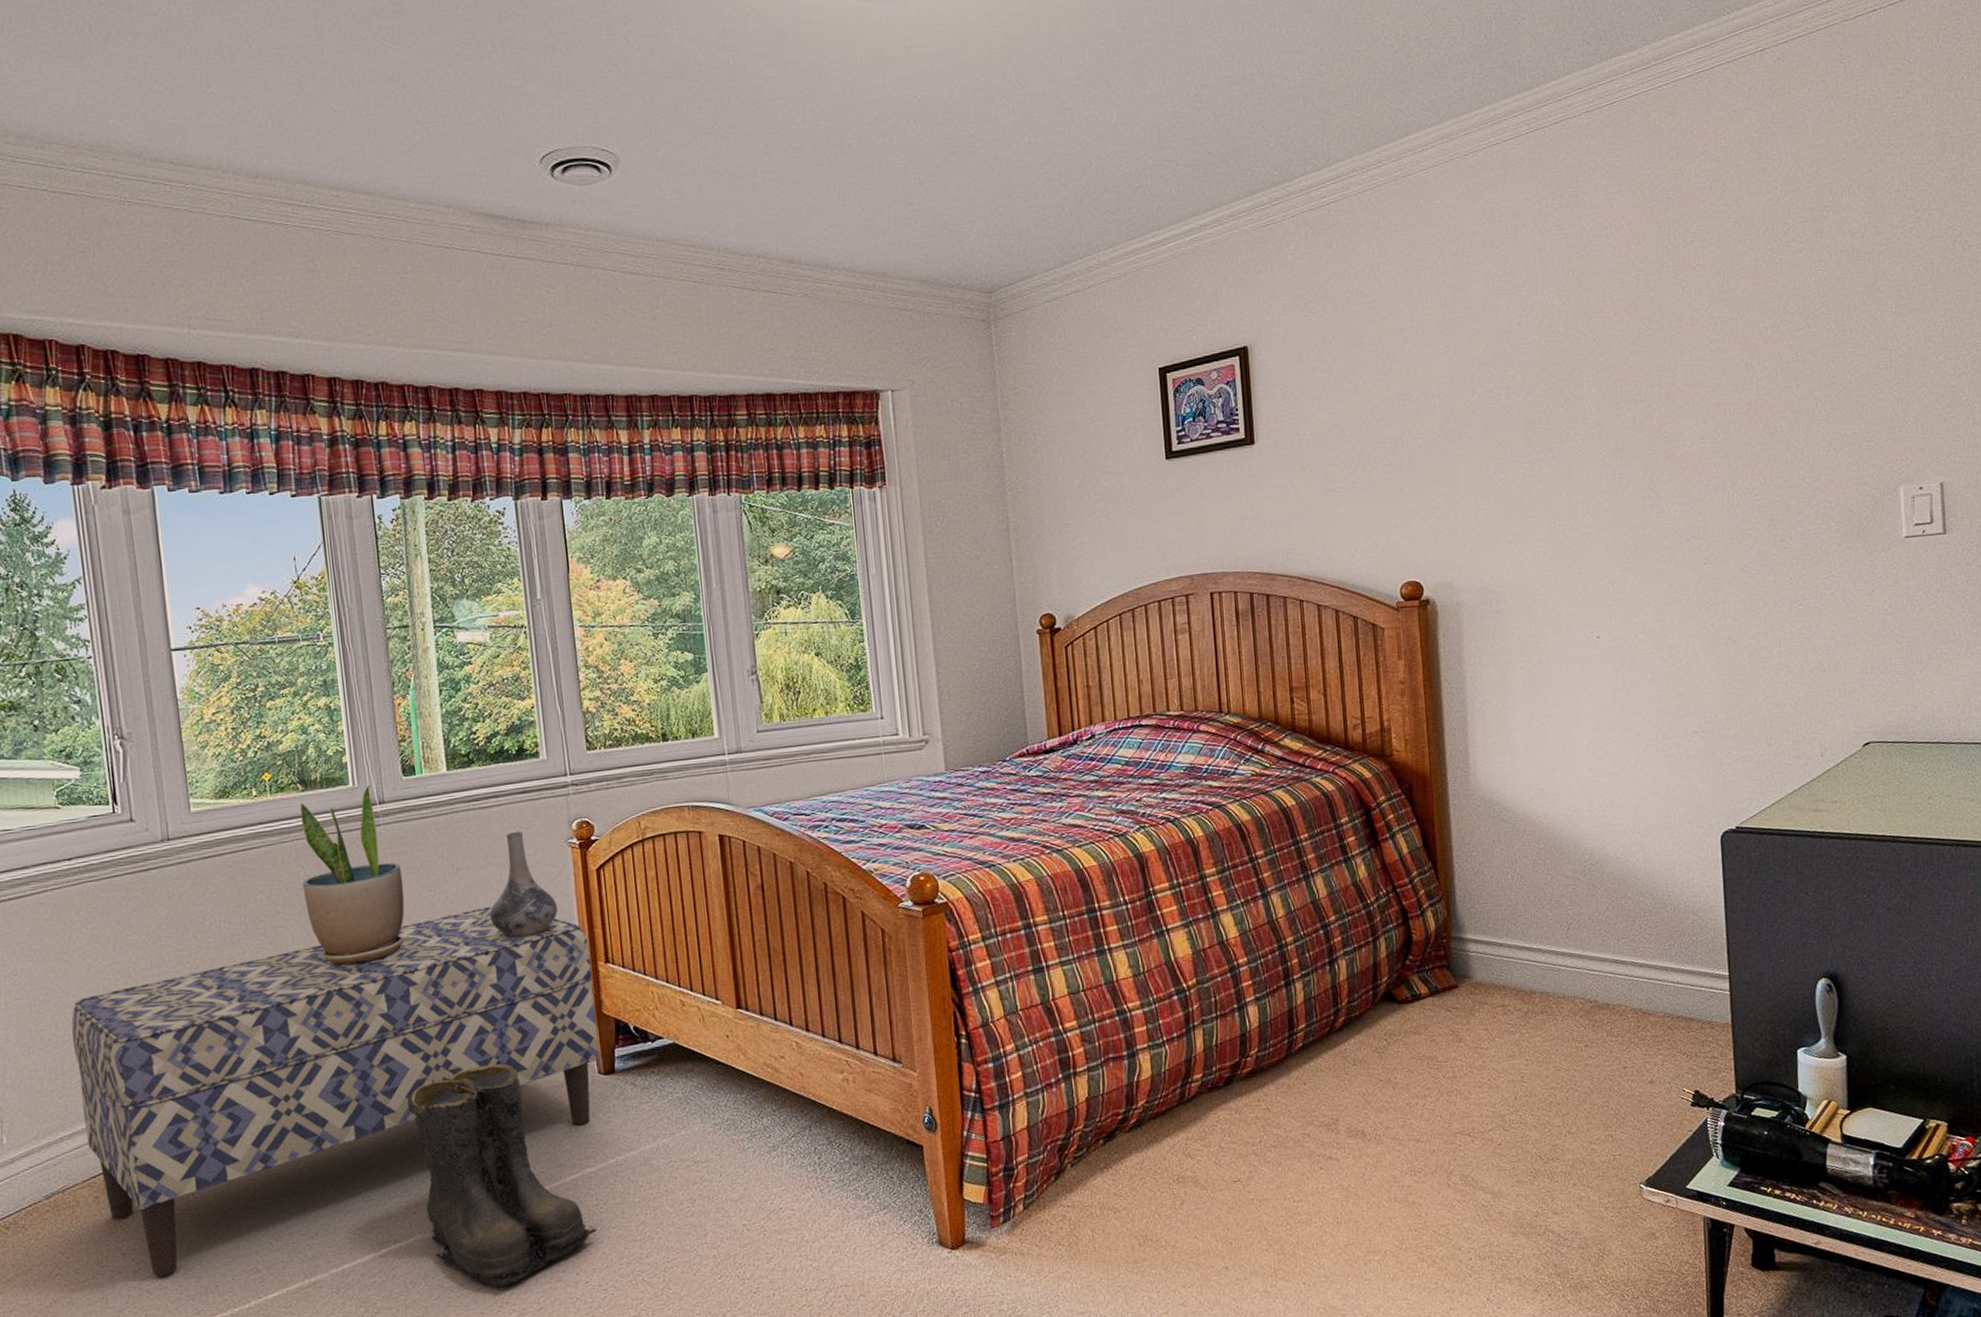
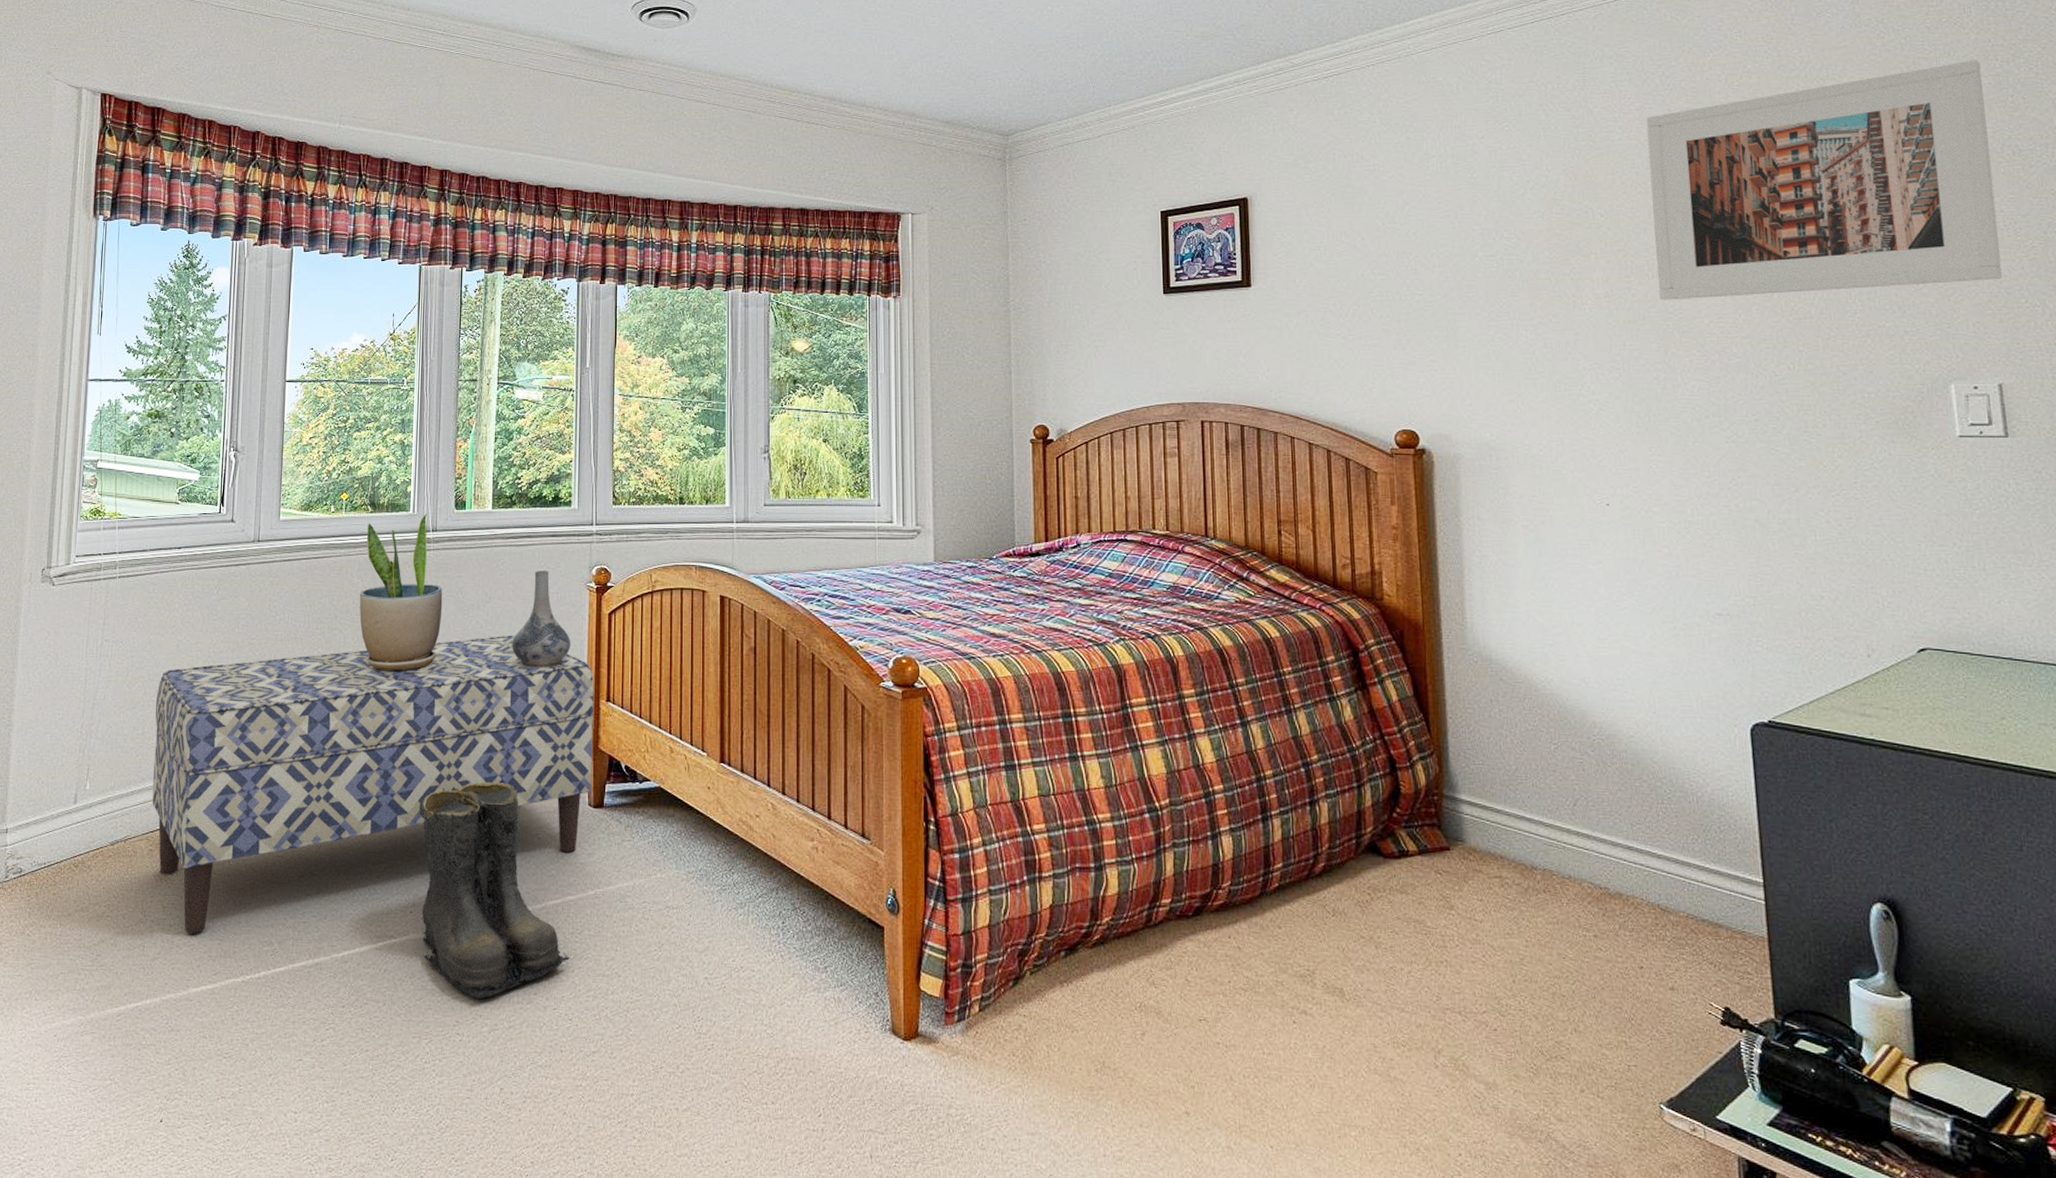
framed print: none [1635,153,1948,425] -> present [1646,60,2002,300]

